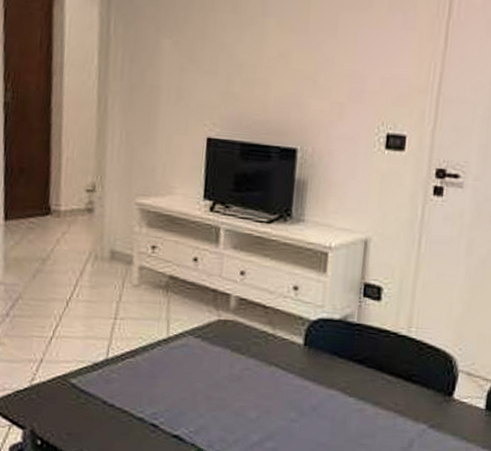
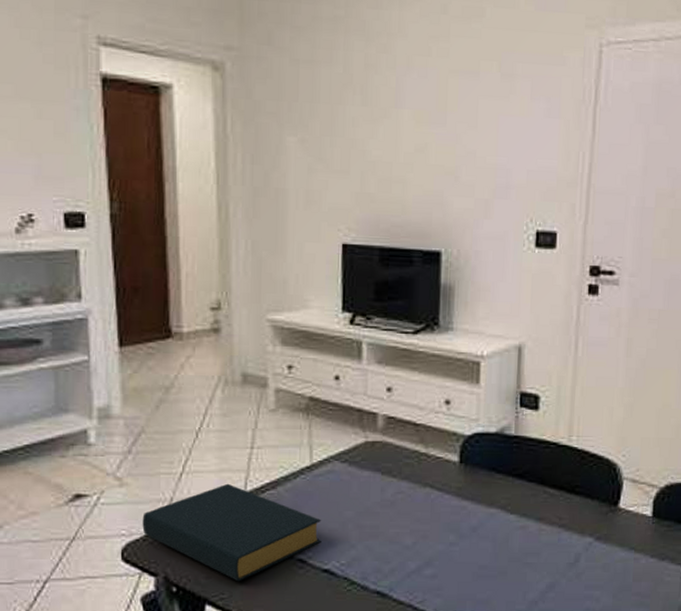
hardback book: none [14,349,174,440] -> present [142,483,322,582]

